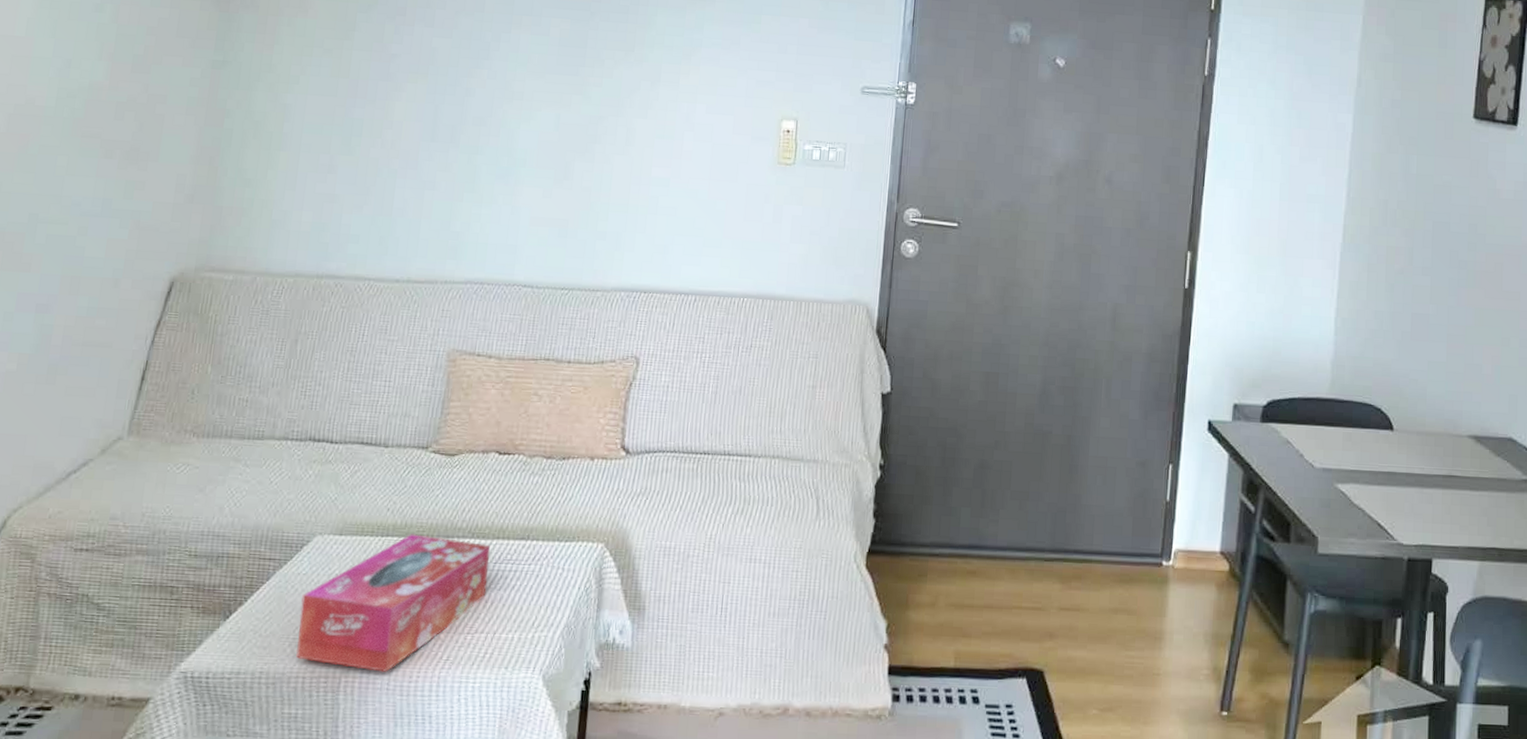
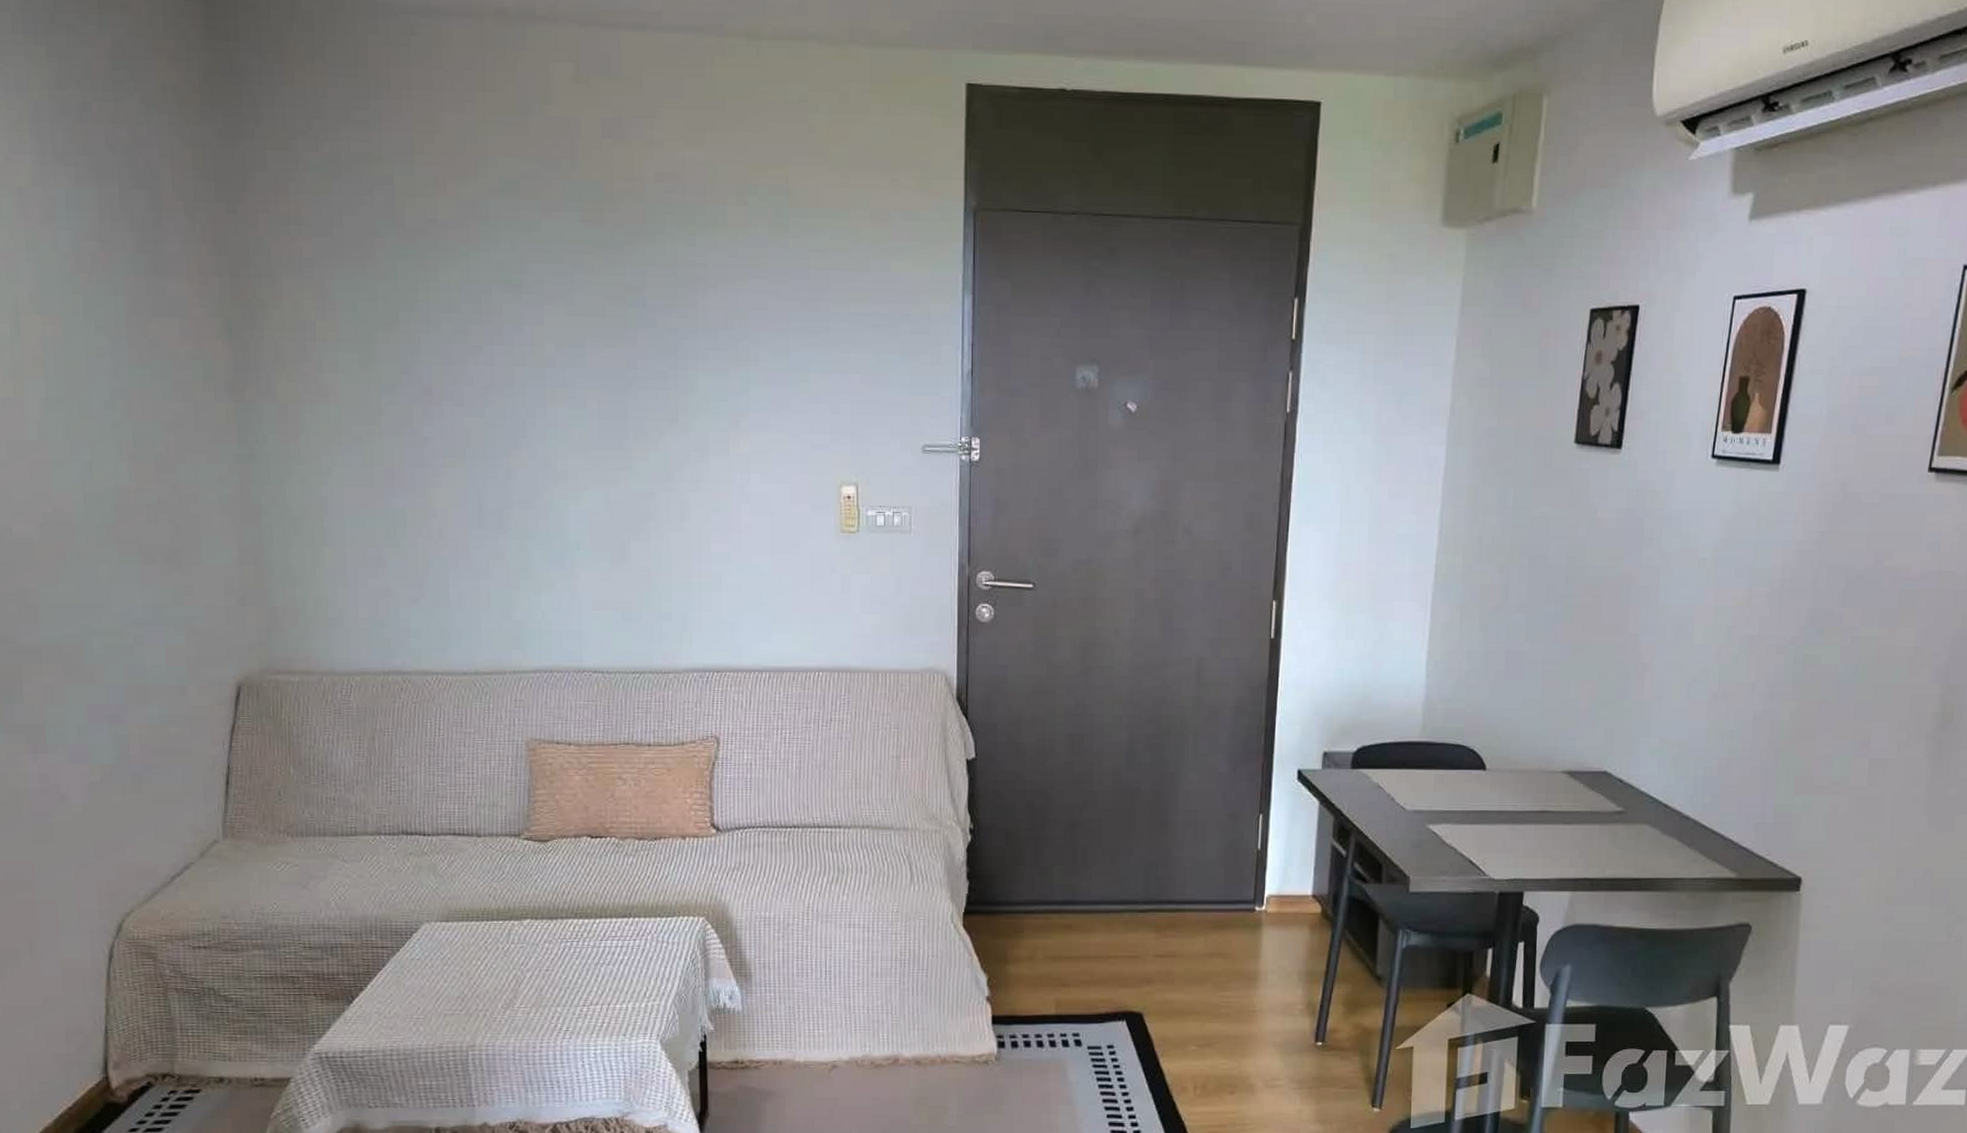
tissue box: present [295,534,490,672] -> none [419,917,596,1044]

